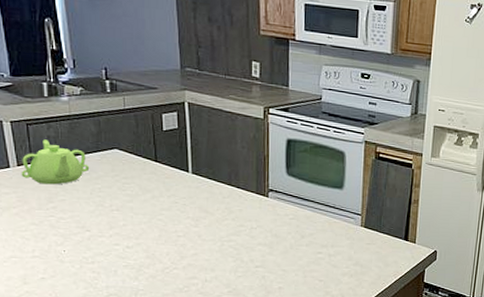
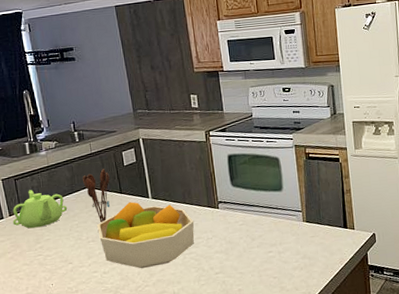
utensil holder: none [111,130,144,191] -> present [83,169,110,223]
fruit bowl: none [124,173,238,250] -> present [97,202,195,269]

